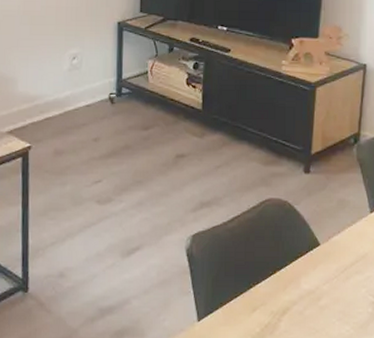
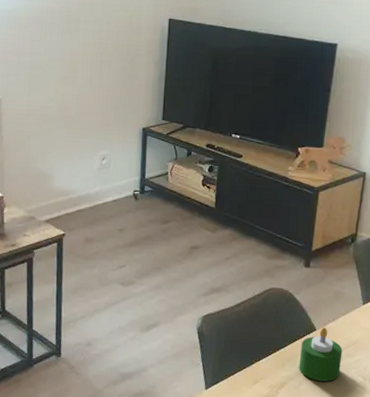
candle: none [302,241,350,304] -> present [298,327,343,382]

